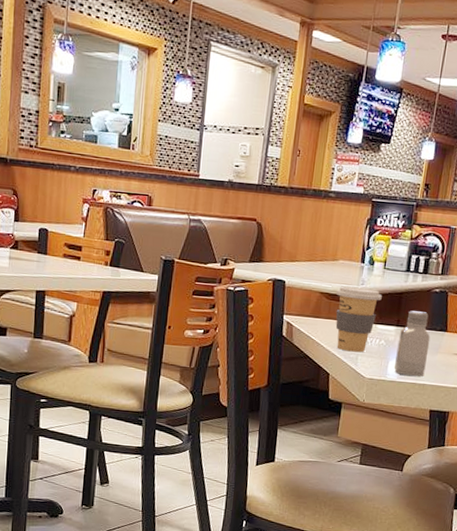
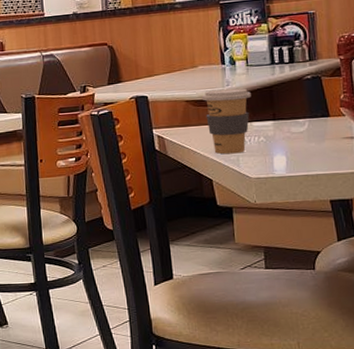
saltshaker: present [394,311,431,377] -> none [278,101,316,169]

